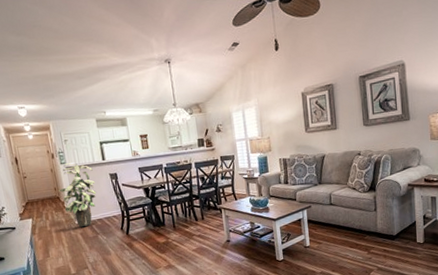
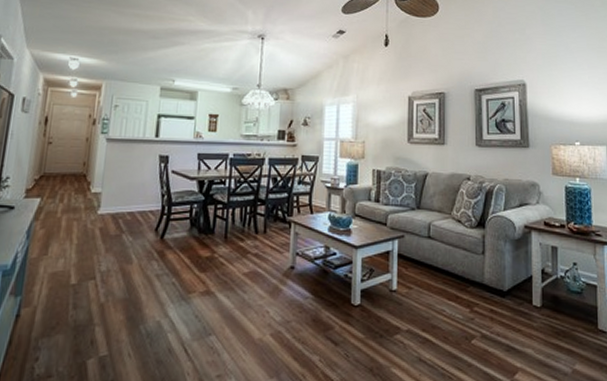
indoor plant: present [58,162,97,227] -> none [88,132,140,219]

